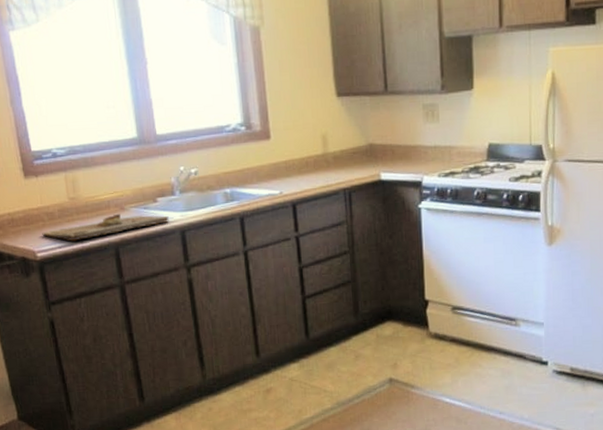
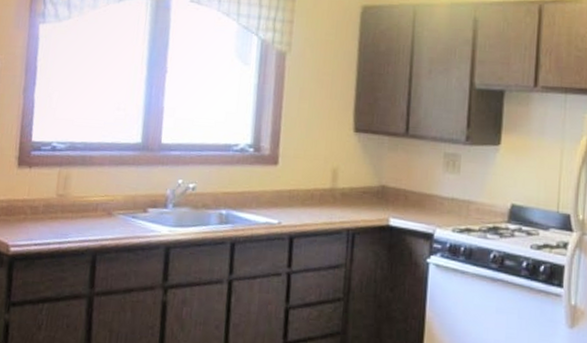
cutting board: present [42,213,169,242] -> none [20,218,156,241]

